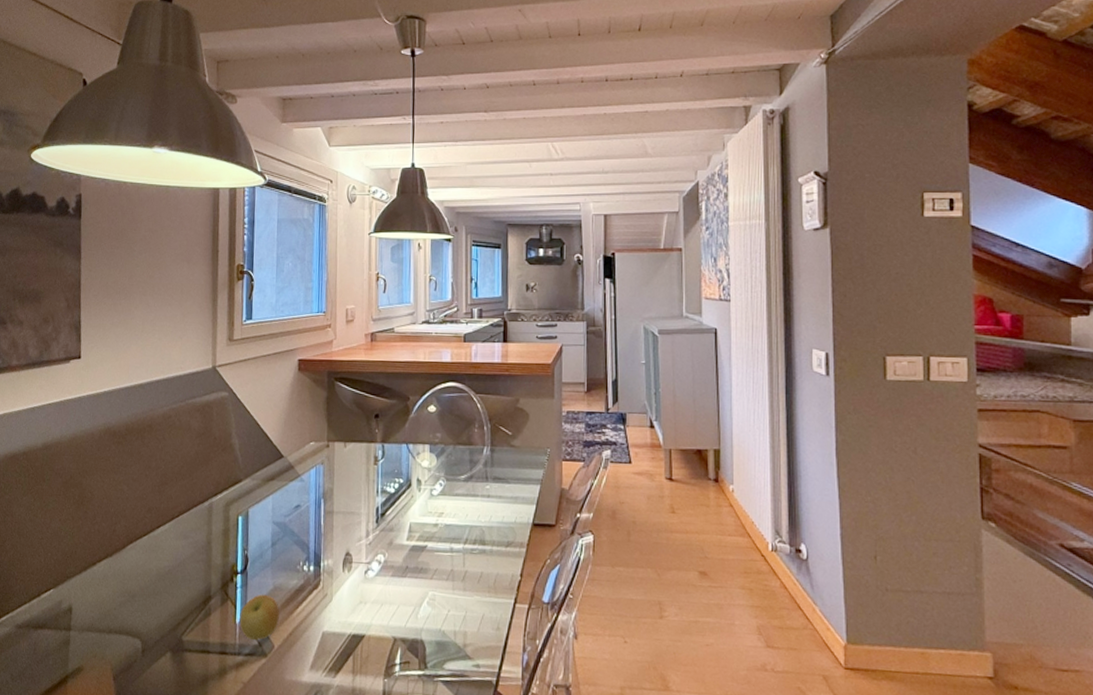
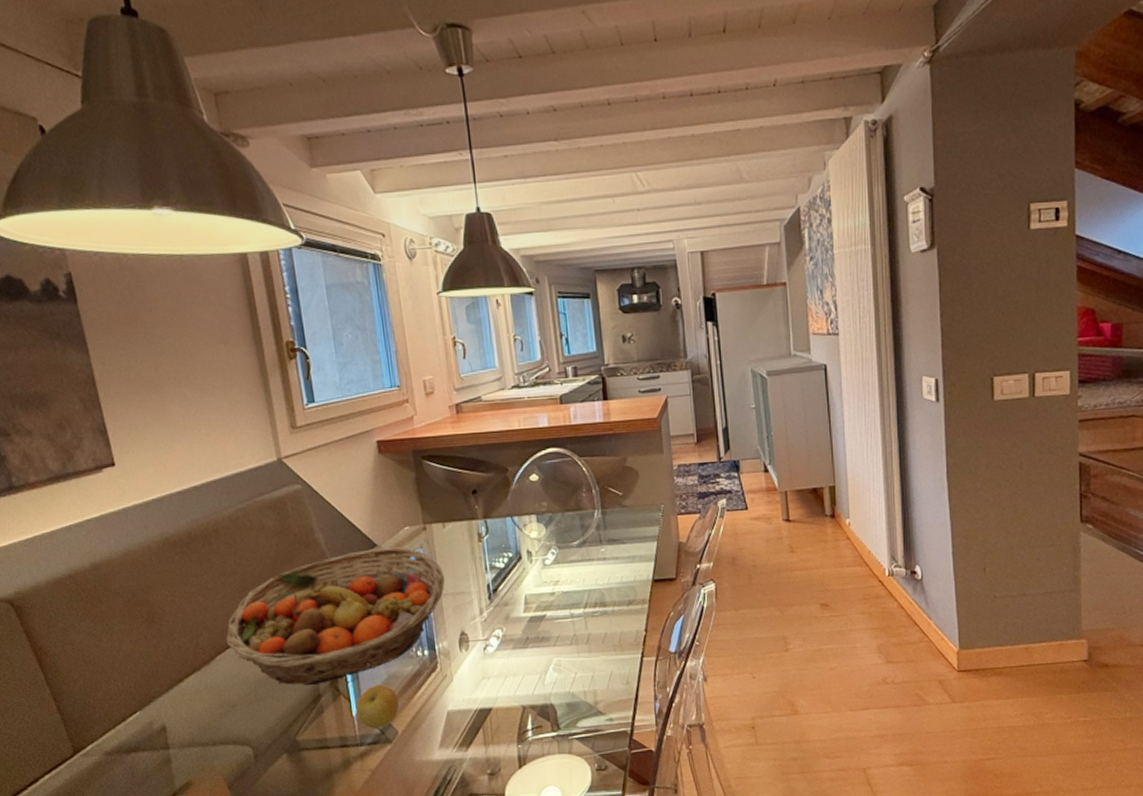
fruit basket: none [139,459,339,586] -> present [226,547,445,686]

